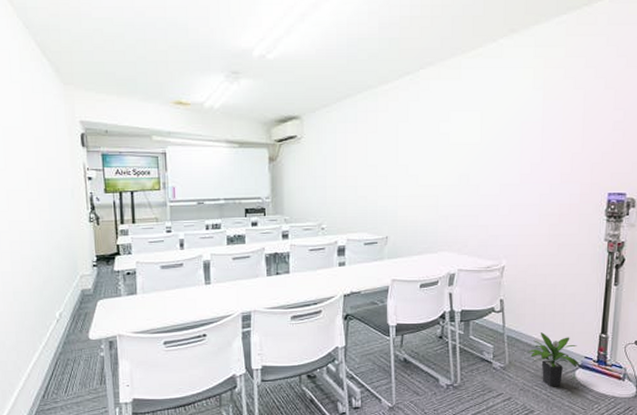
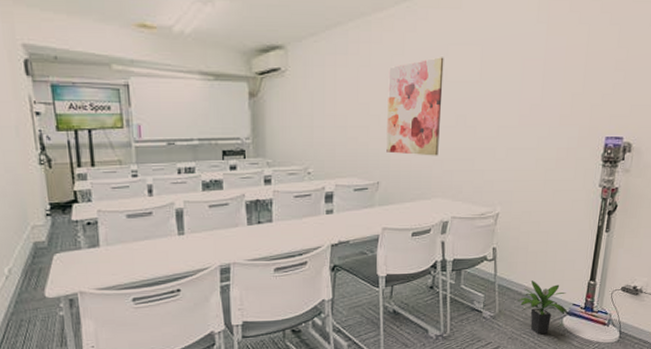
wall art: none [394,122,446,213] -> present [386,57,444,156]

